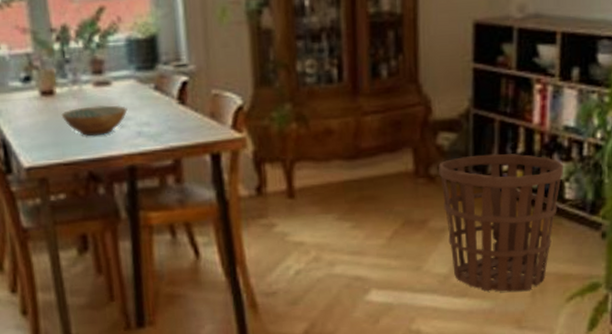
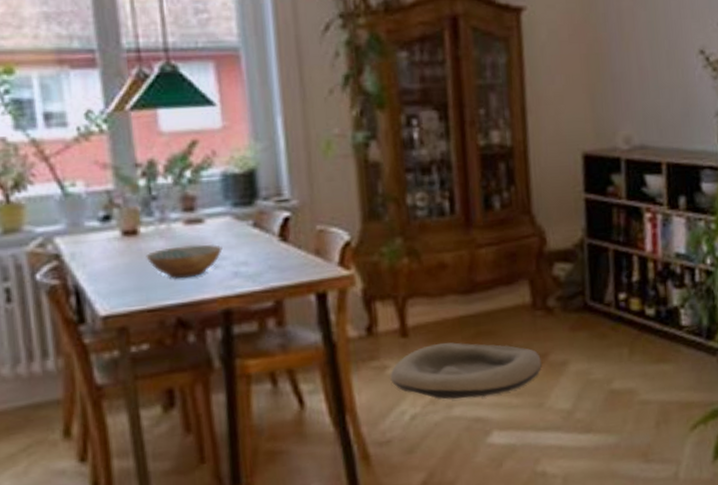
dog bed: none [277,204,421,258] -> present [390,342,542,400]
basket: present [439,153,564,292] -> none [556,282,679,425]

